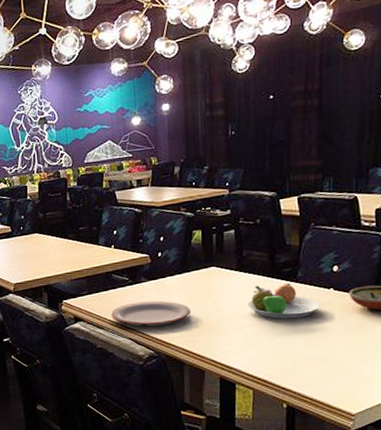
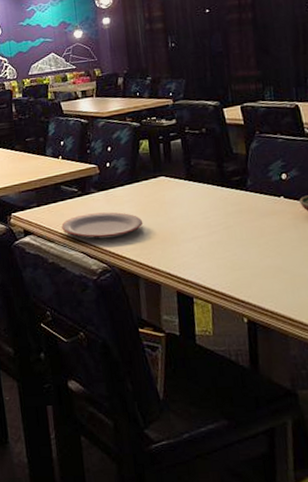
fruit bowl: present [247,282,321,319] -> none [199,191,273,229]

